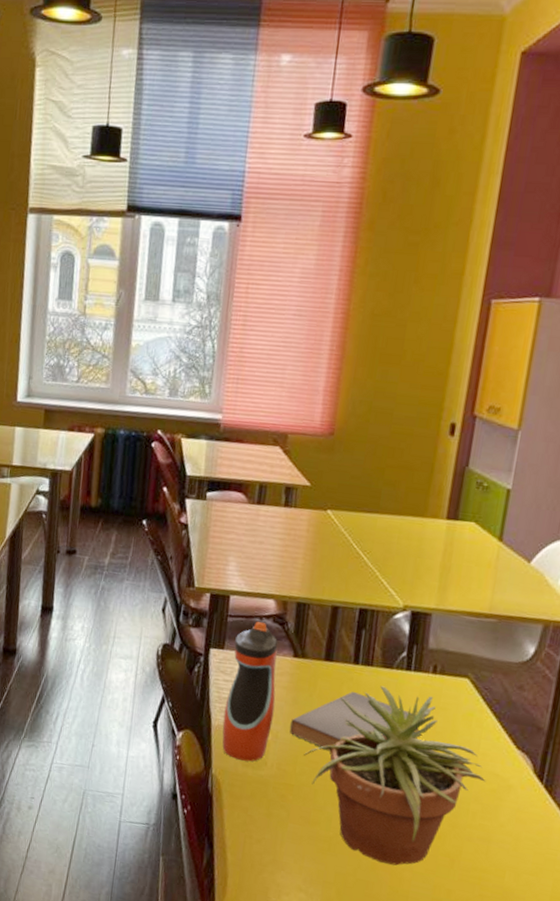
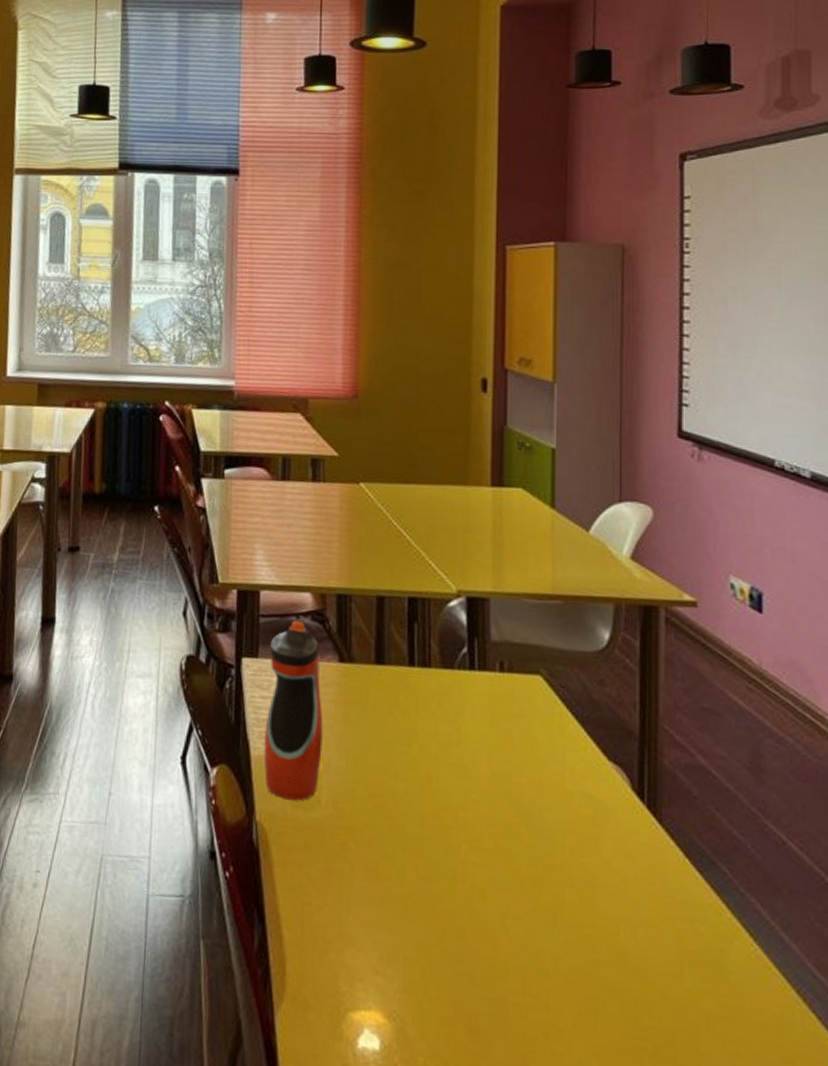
book: present [289,691,420,750] -> none [342,700,495,779]
potted plant: present [304,685,486,866] -> none [363,691,579,928]

